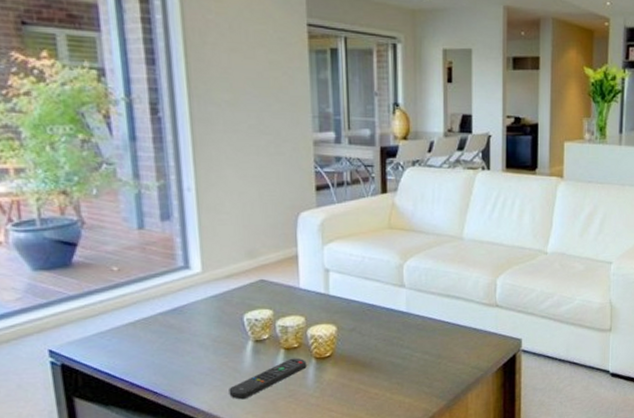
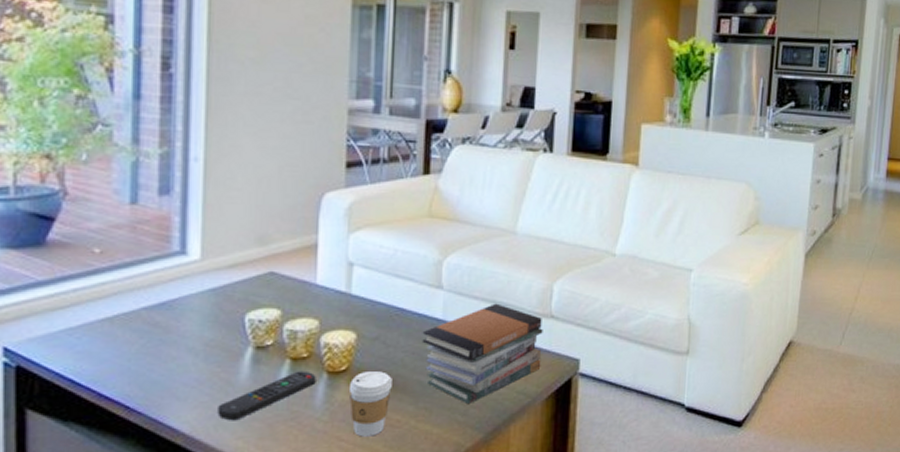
coffee cup: none [335,356,369,408] -> present [349,371,392,437]
book stack: none [390,297,490,378] -> present [422,303,543,403]

